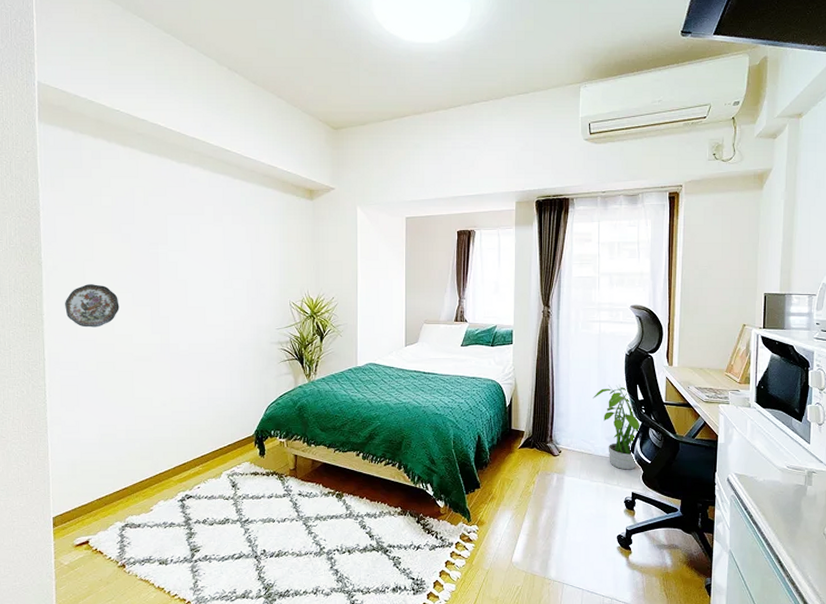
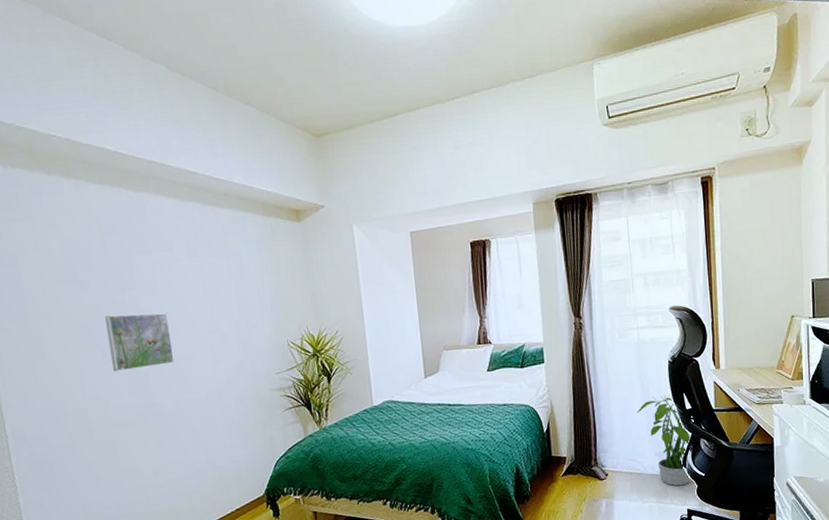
decorative plate: present [65,284,120,328] -> none [21,343,89,395]
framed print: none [139,265,192,314] -> present [105,312,175,372]

